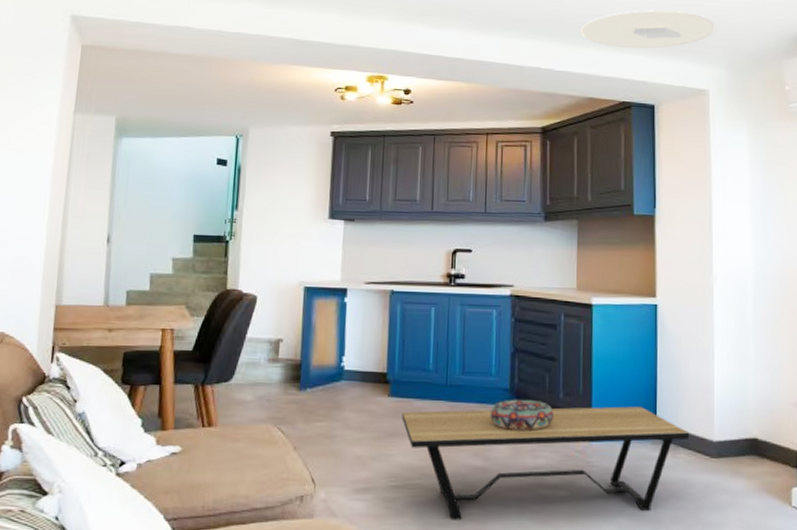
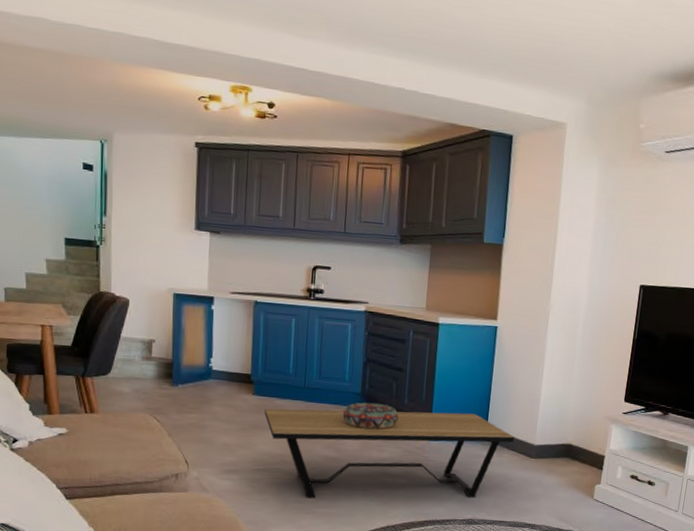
ceiling light: present [580,10,716,49] -> none [447,33,582,76]

